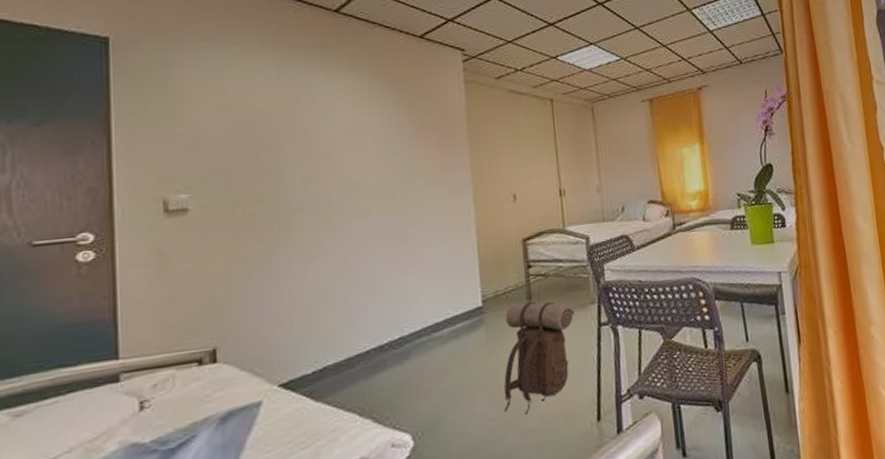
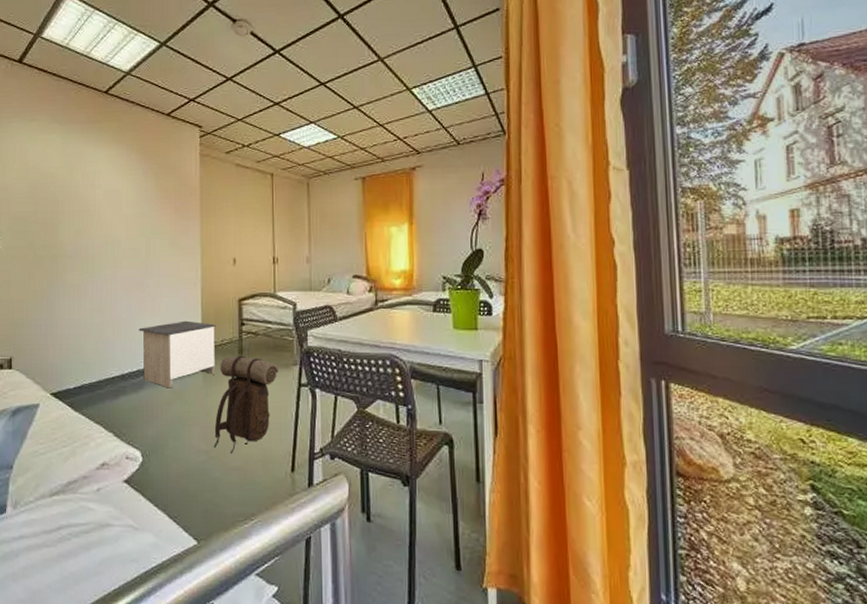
nightstand: none [399,270,500,353] -> present [139,320,216,388]

